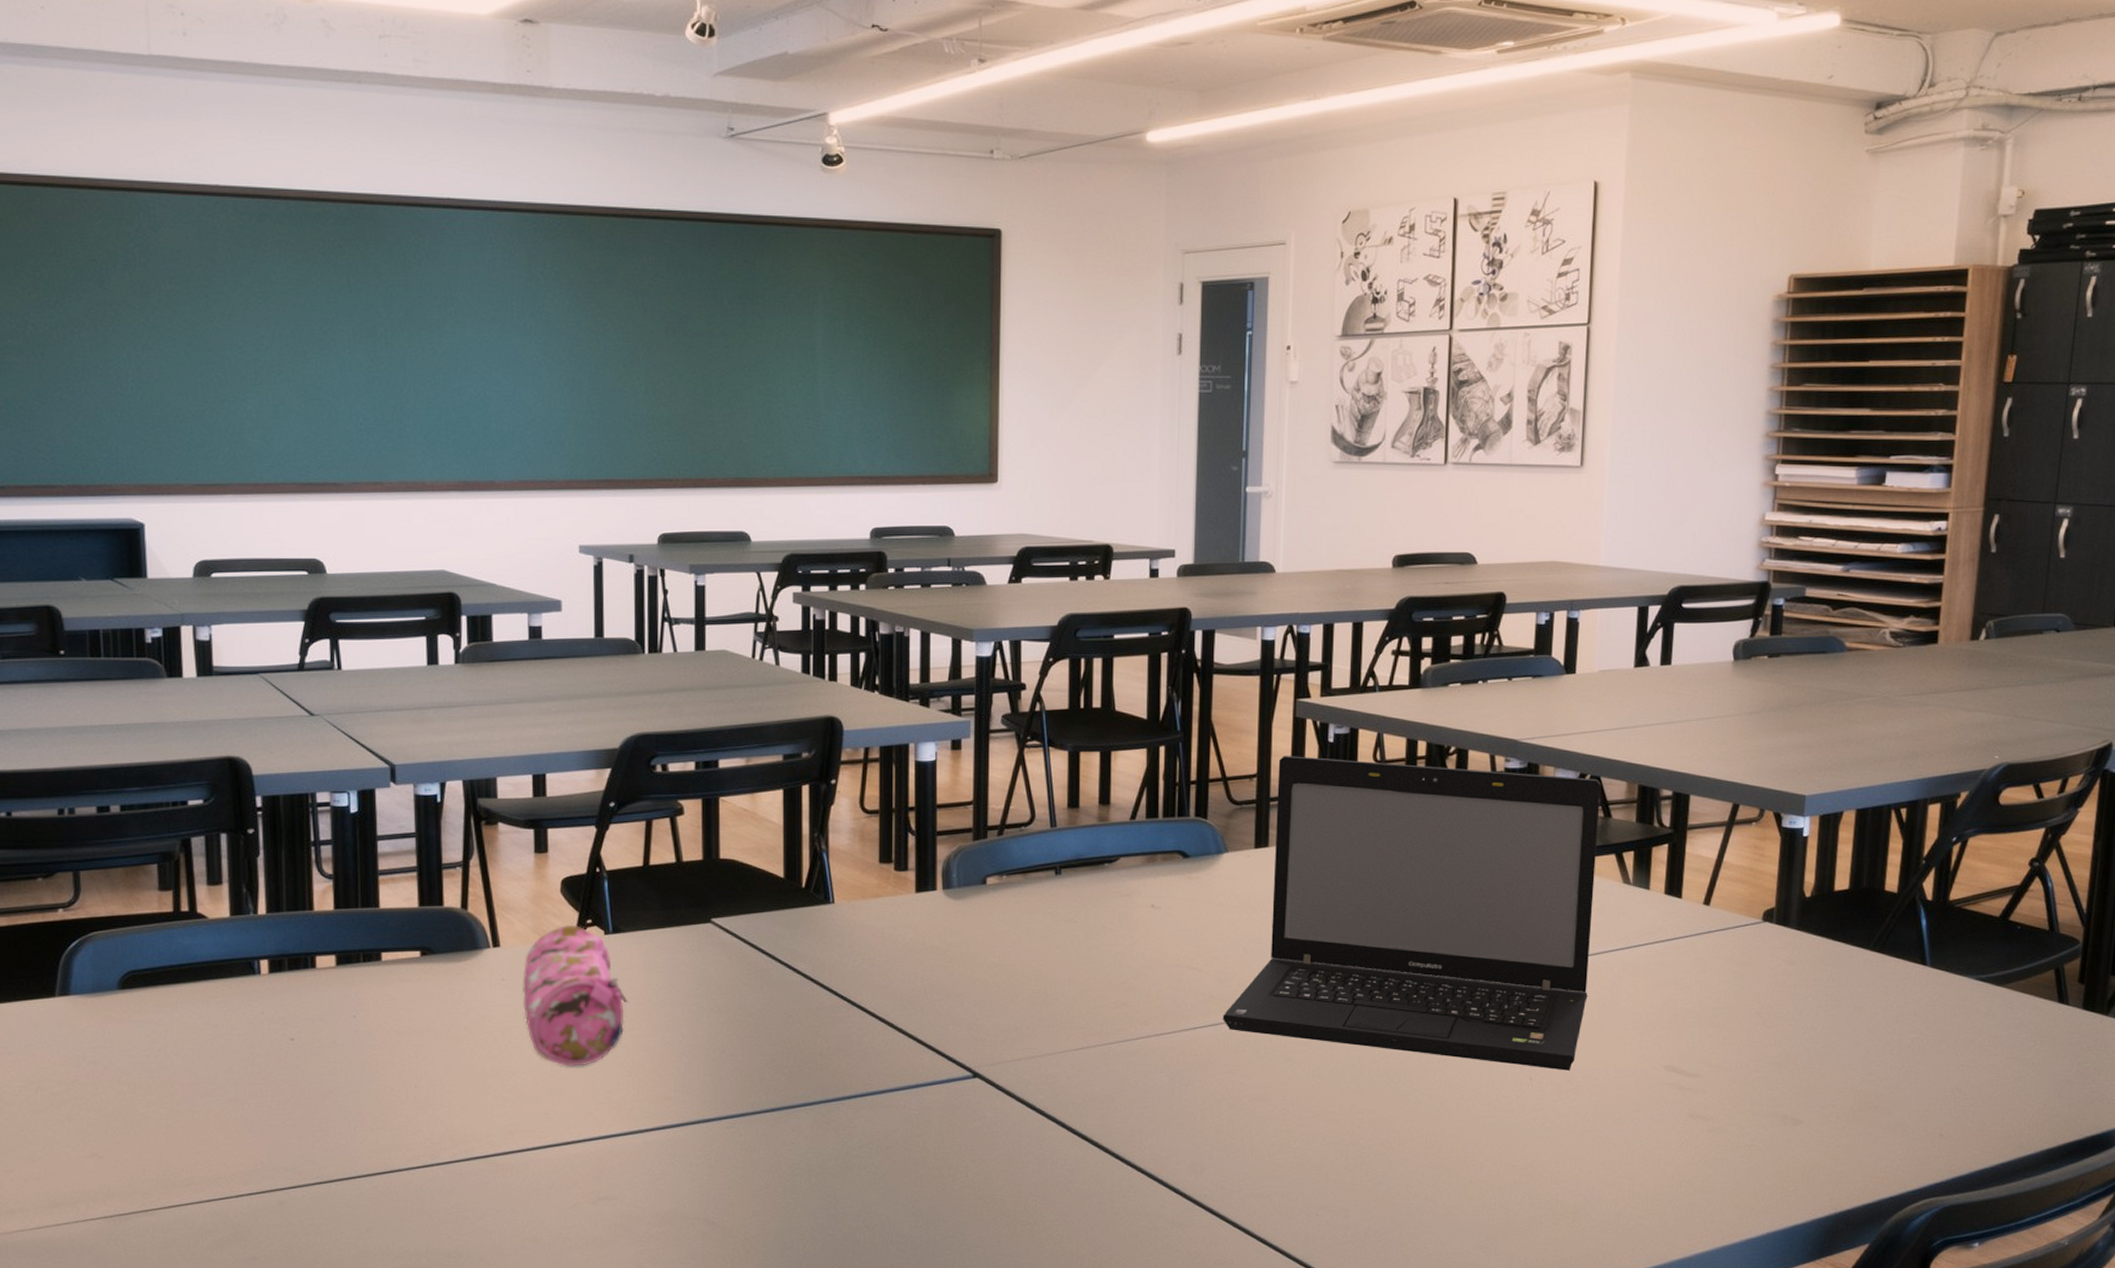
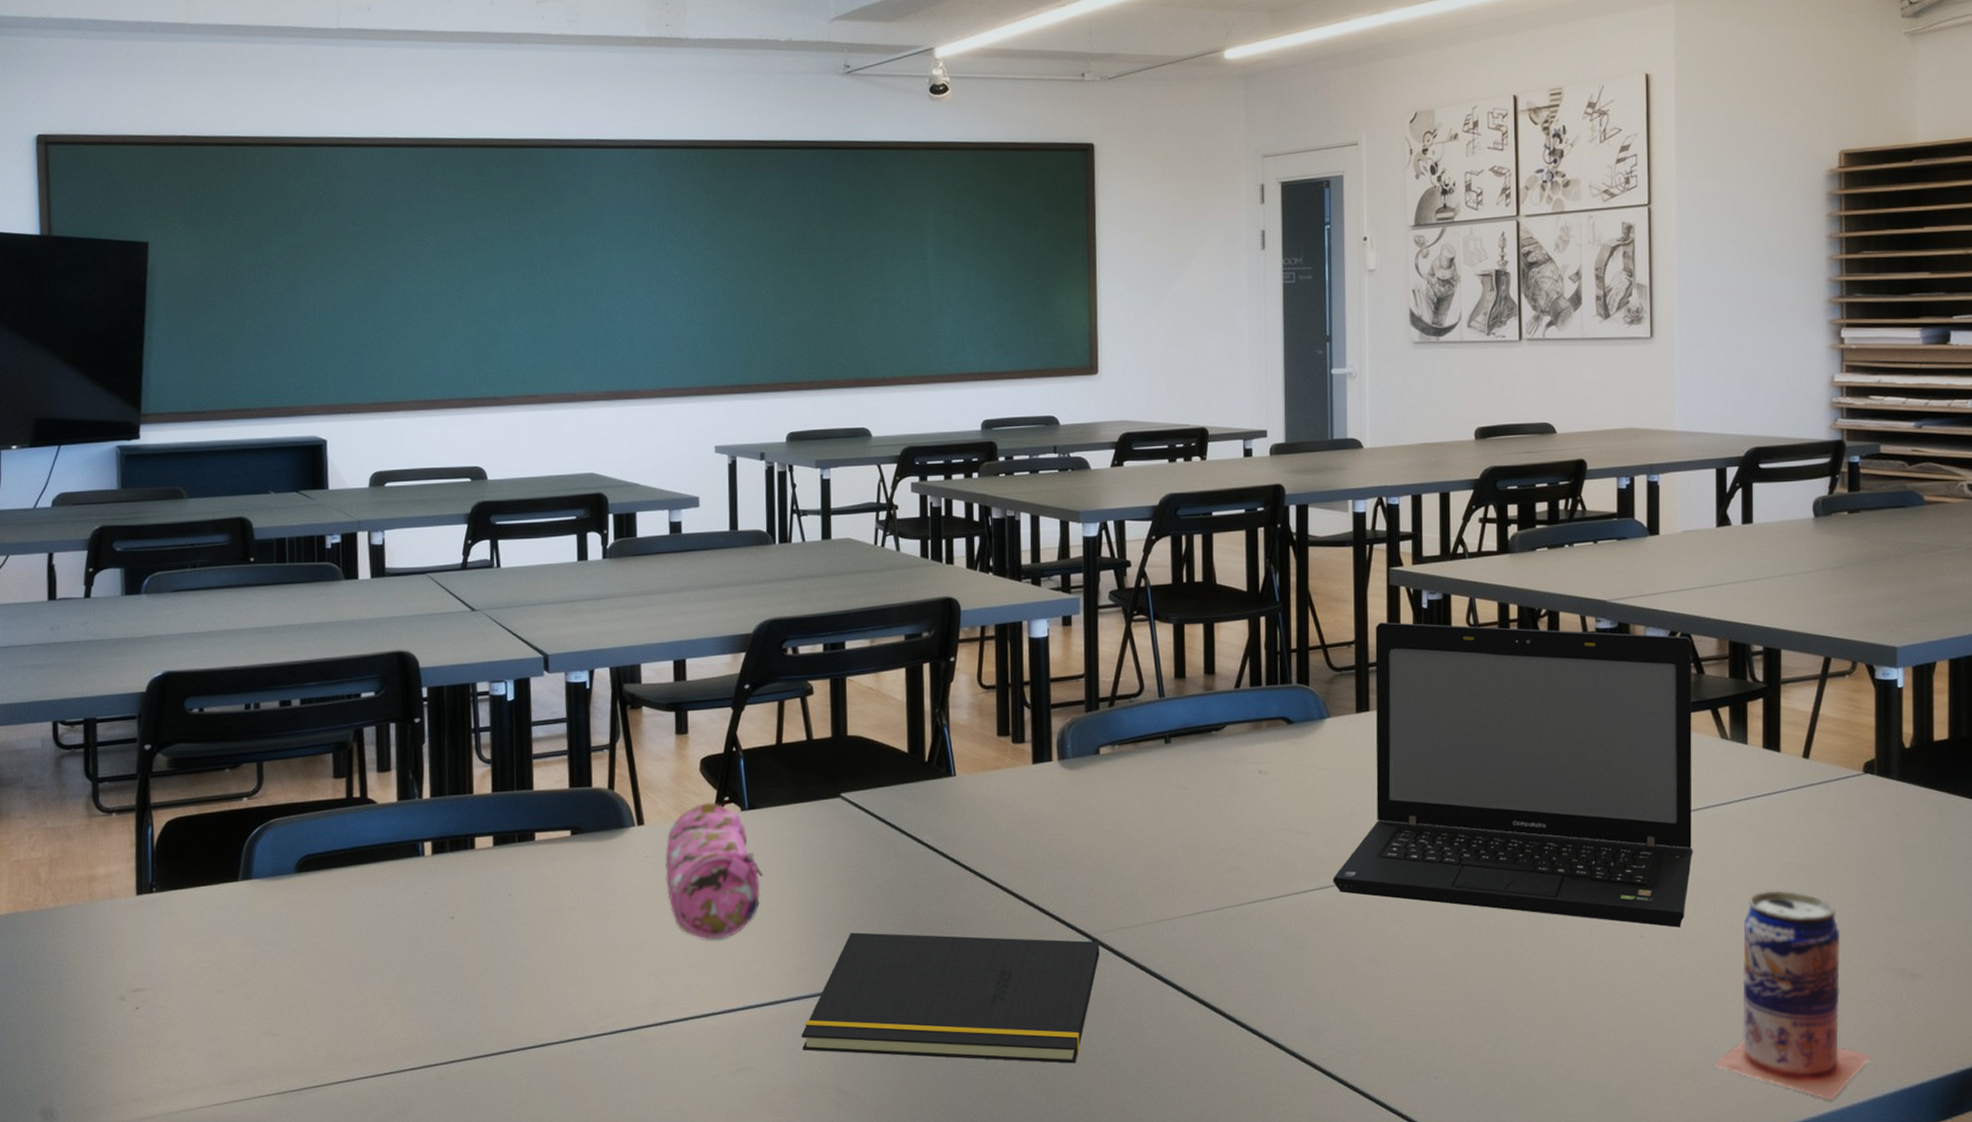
notepad: none [666,1062,981,1197] -> present [801,932,1100,1064]
beverage can: none [1593,1036,1749,1241] -> present [1714,890,1872,1101]

